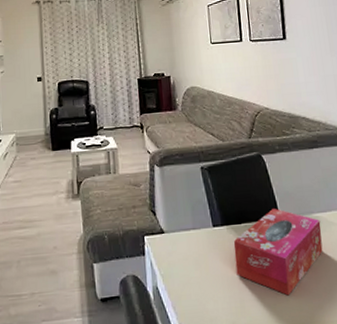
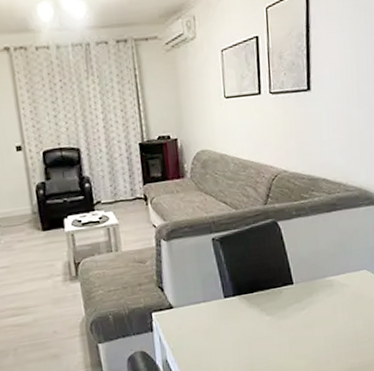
tissue box: present [233,209,323,296] -> none [245,275,334,356]

